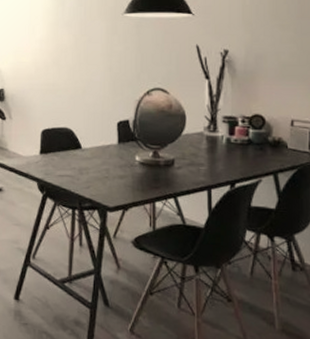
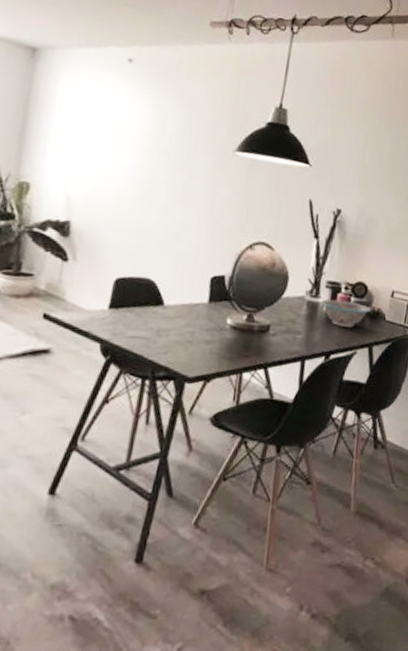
bowl: none [219,132,271,157] -> present [321,299,371,328]

